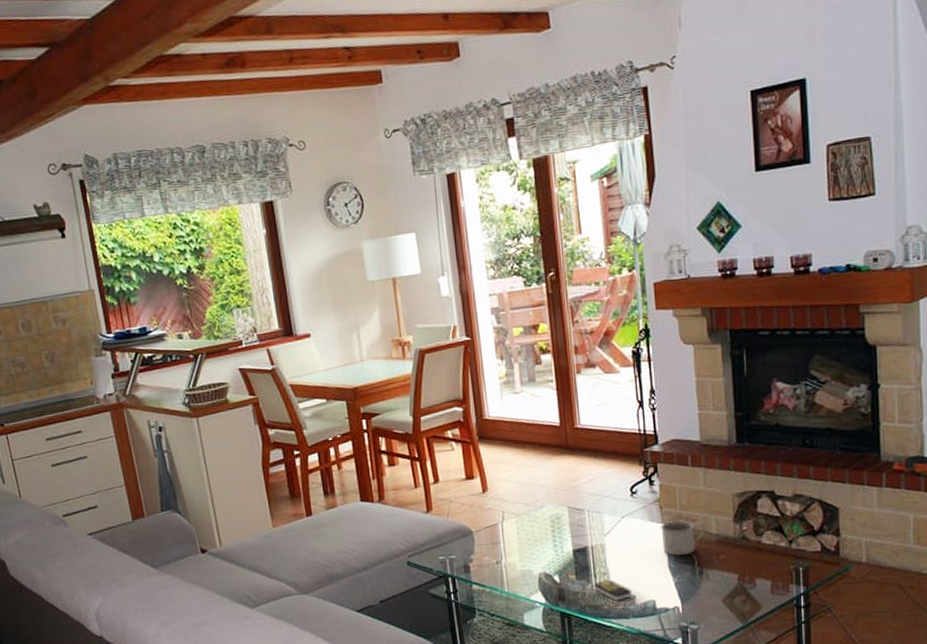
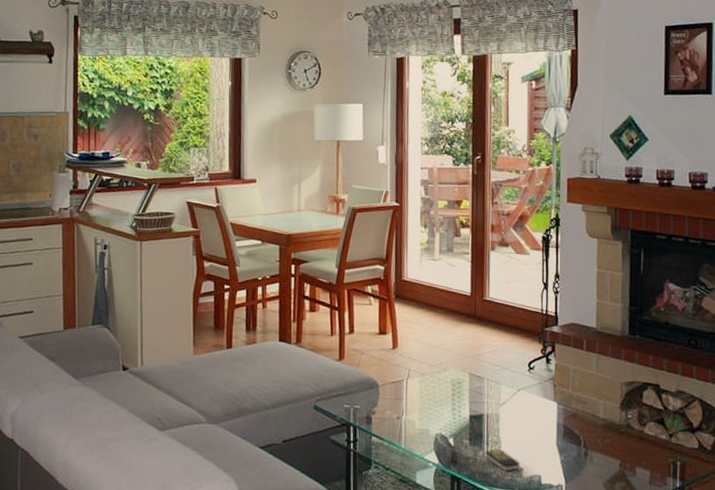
mug: present [661,520,706,556] -> none [553,400,594,435]

